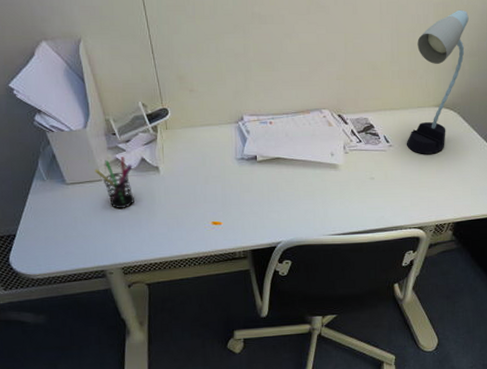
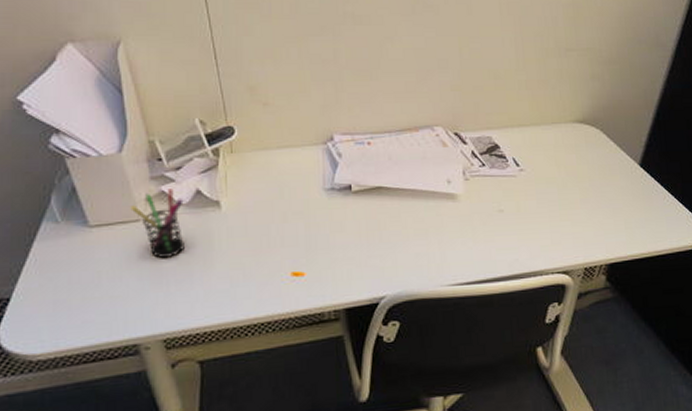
desk lamp: present [406,9,469,154] -> none [540,11,605,180]

